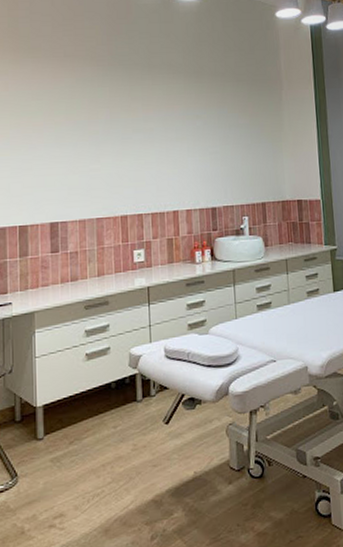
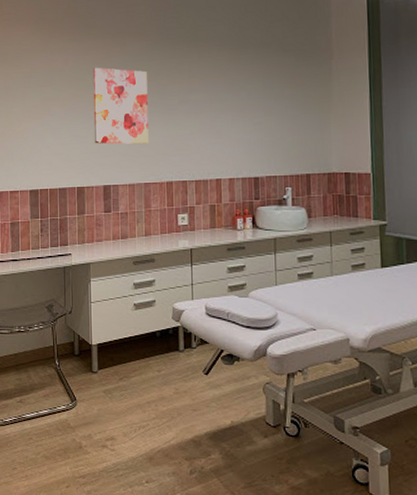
wall art: none [37,92,101,177] -> present [92,67,149,144]

